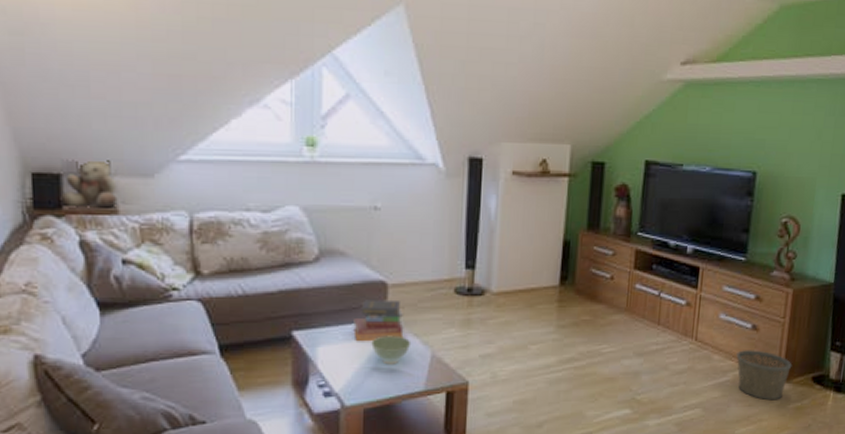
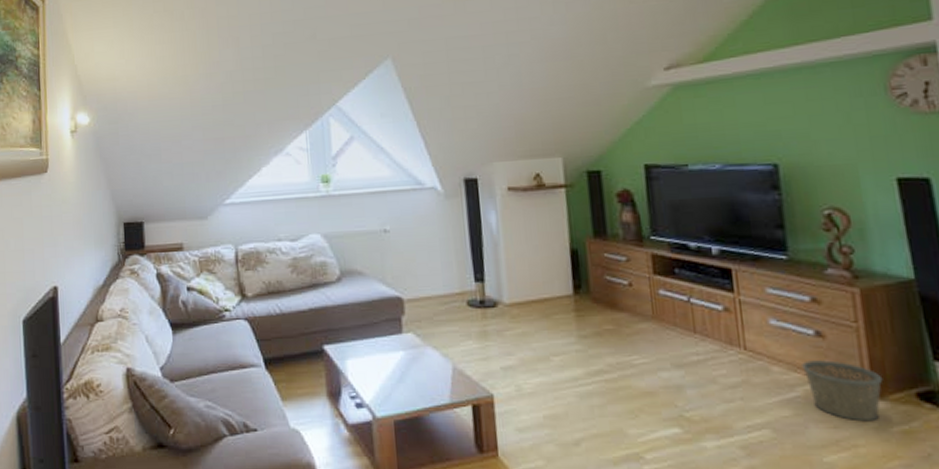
teddy bear: present [60,160,118,208] -> none [143,209,183,248]
books: present [353,299,404,341] -> none [376,314,424,354]
bowl: present [371,335,412,365] -> none [394,348,432,377]

